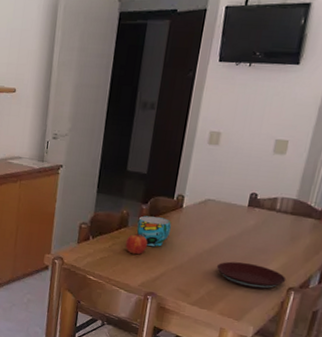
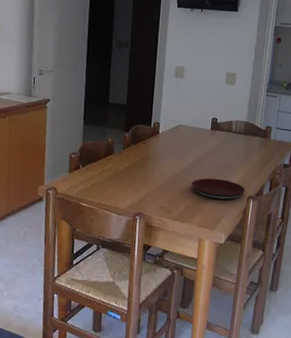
fruit: present [125,233,148,255] -> none [113,159,132,179]
cup: present [136,216,172,247] -> none [121,143,151,170]

